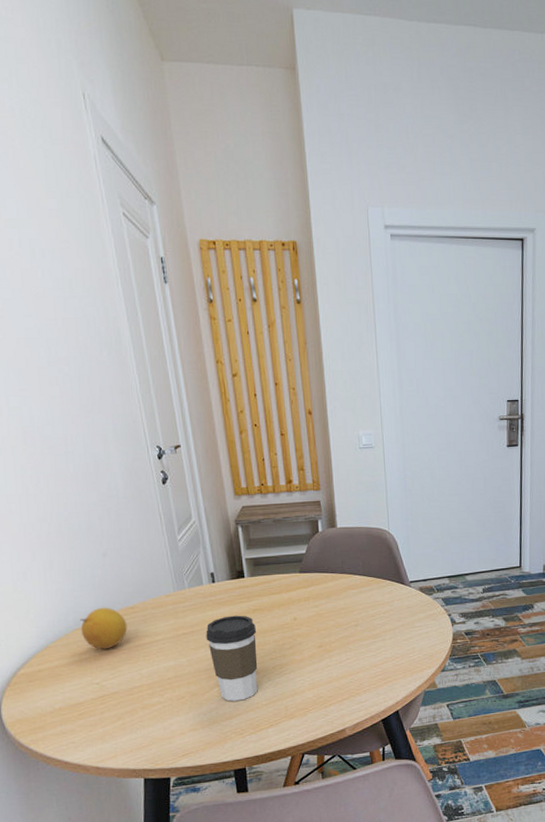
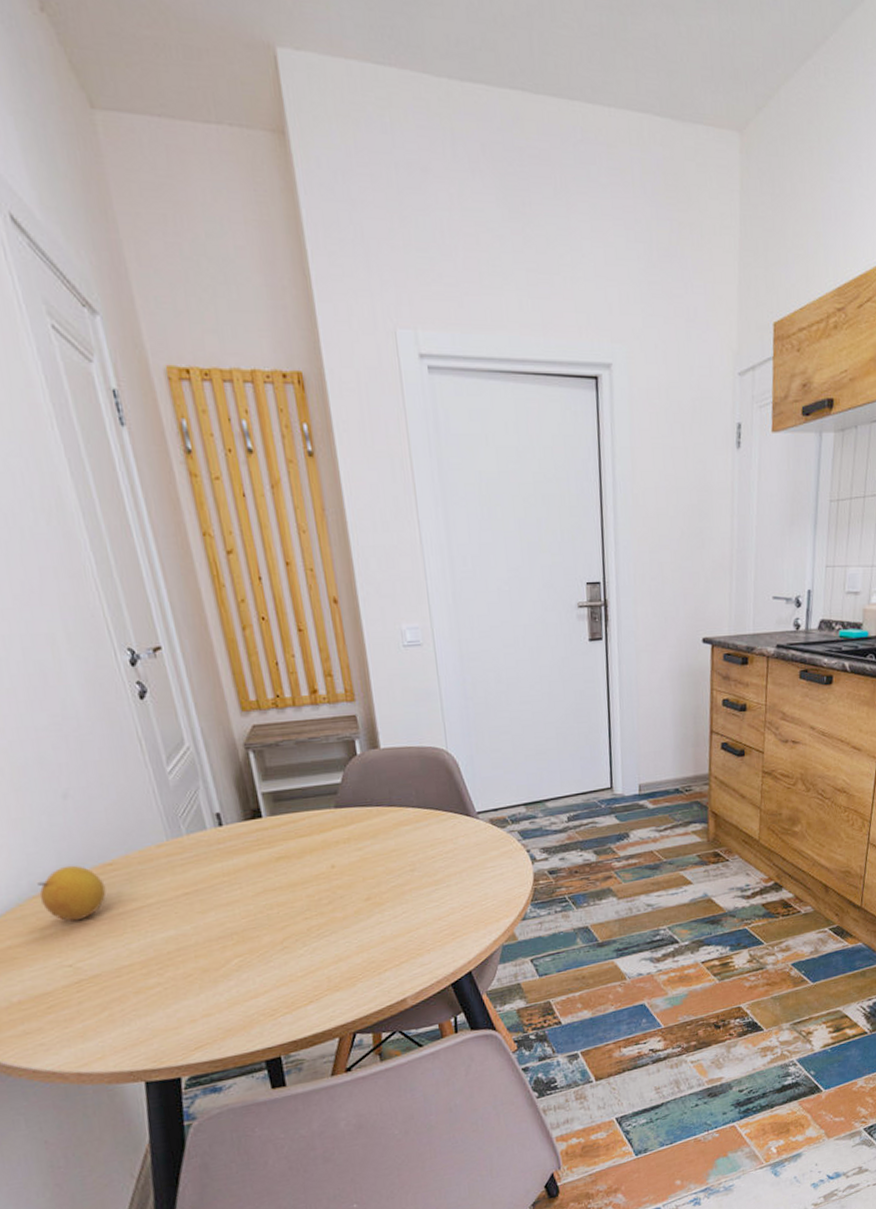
coffee cup: present [206,615,258,701] -> none [215,865,290,976]

